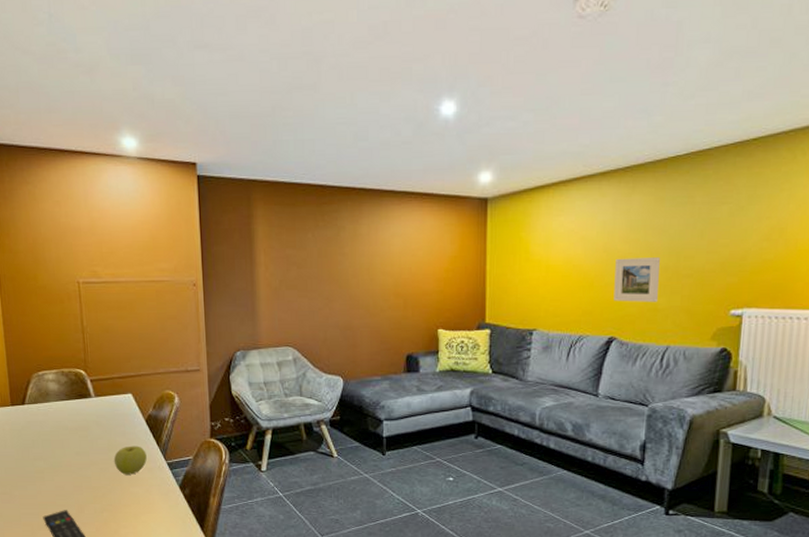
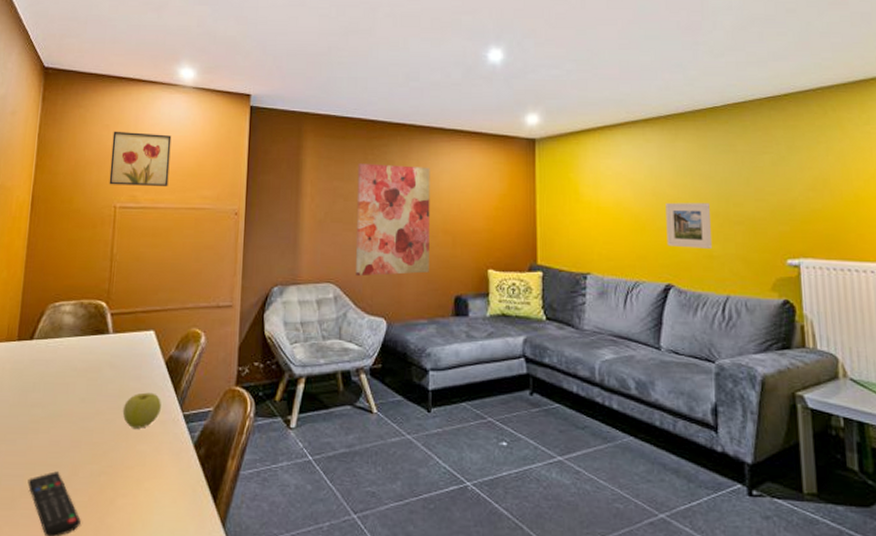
wall art: none [64,207,126,261] -> present [109,131,172,186]
wall art: none [309,230,382,340] -> present [355,163,430,277]

